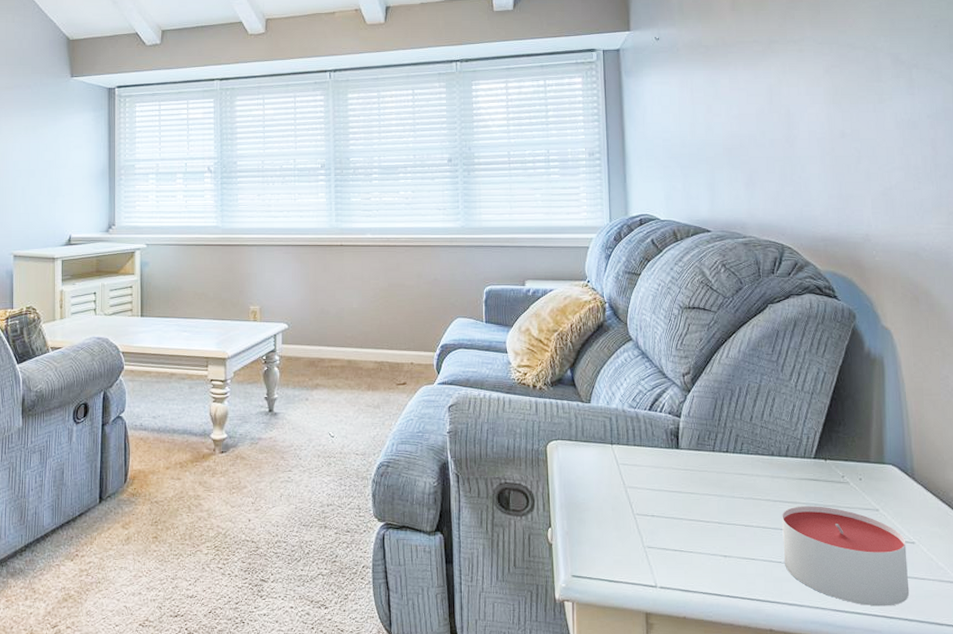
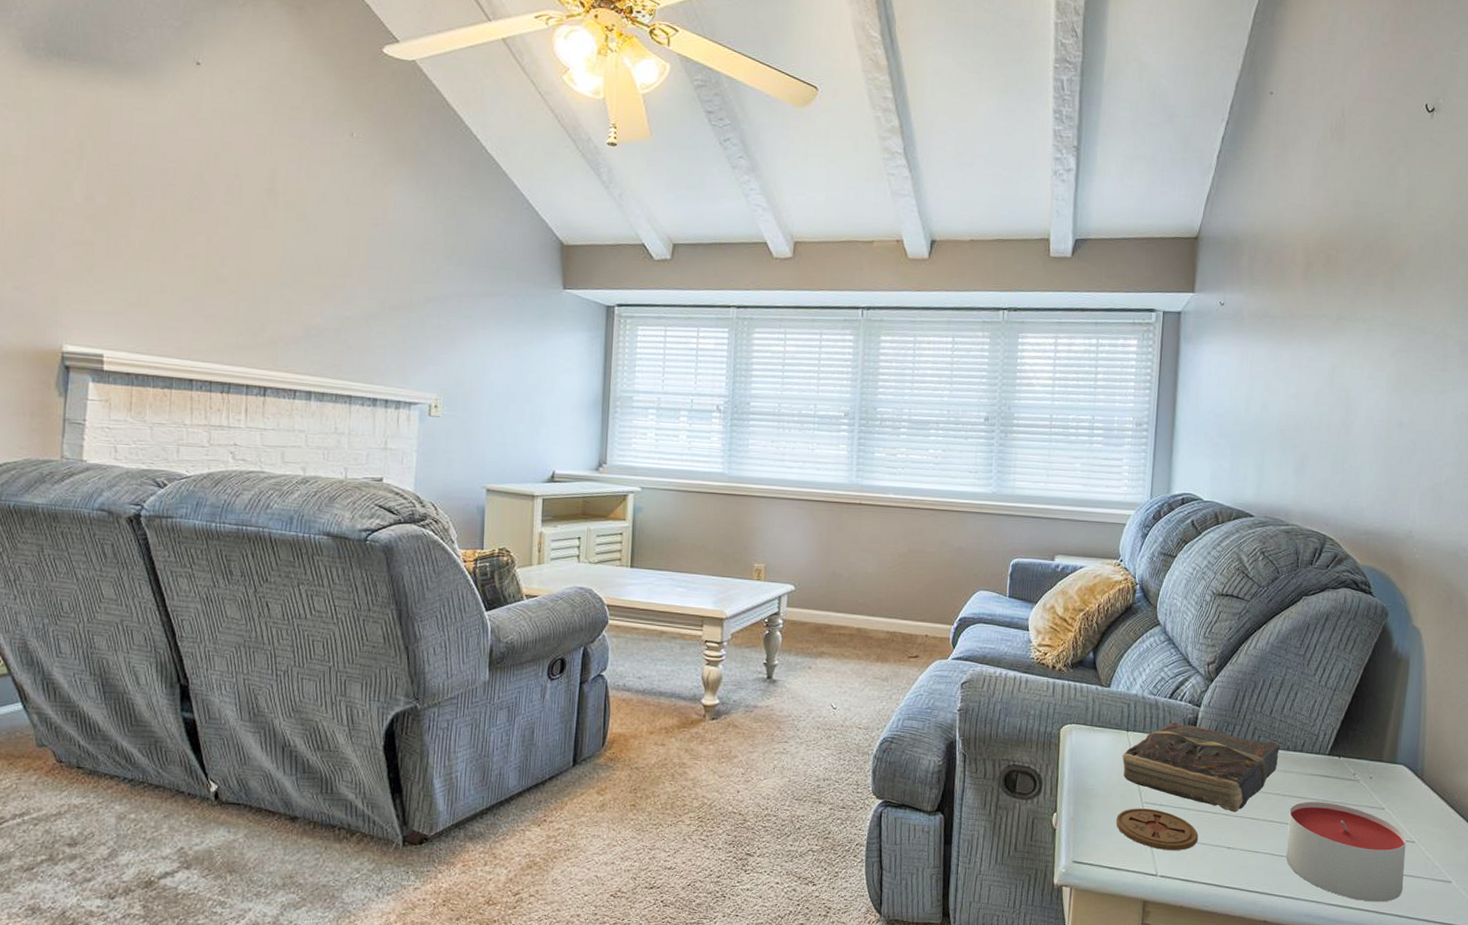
book: none [610,433,764,520] -> present [1122,722,1280,812]
coaster: none [610,520,694,562] -> present [1116,808,1199,851]

